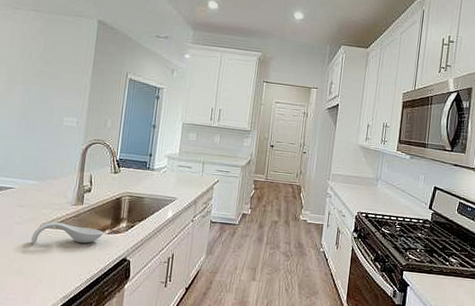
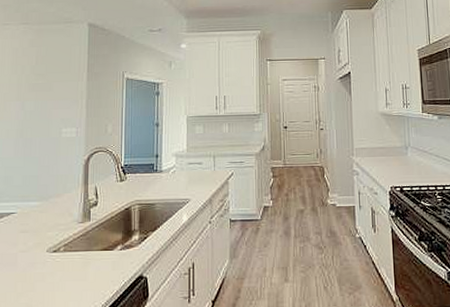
spoon rest: present [30,222,103,244] -> none [37,244,115,272]

